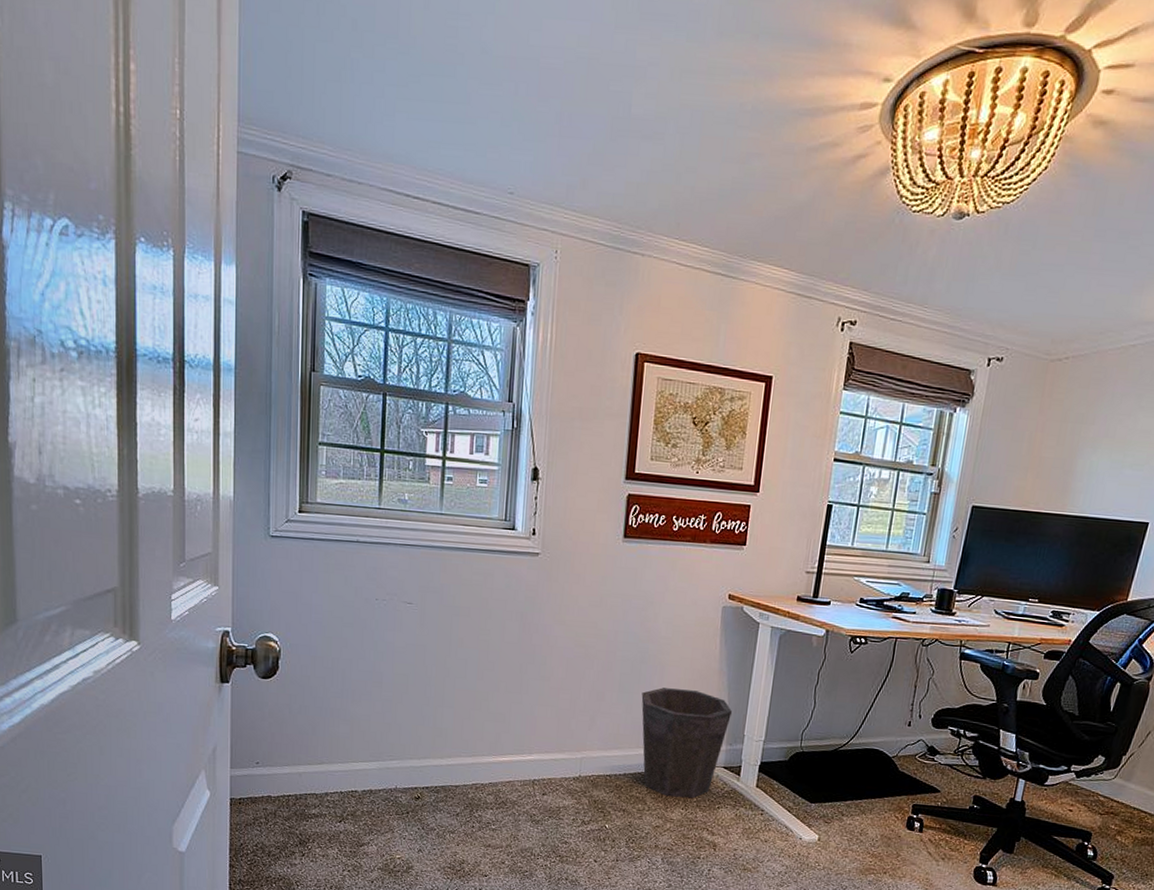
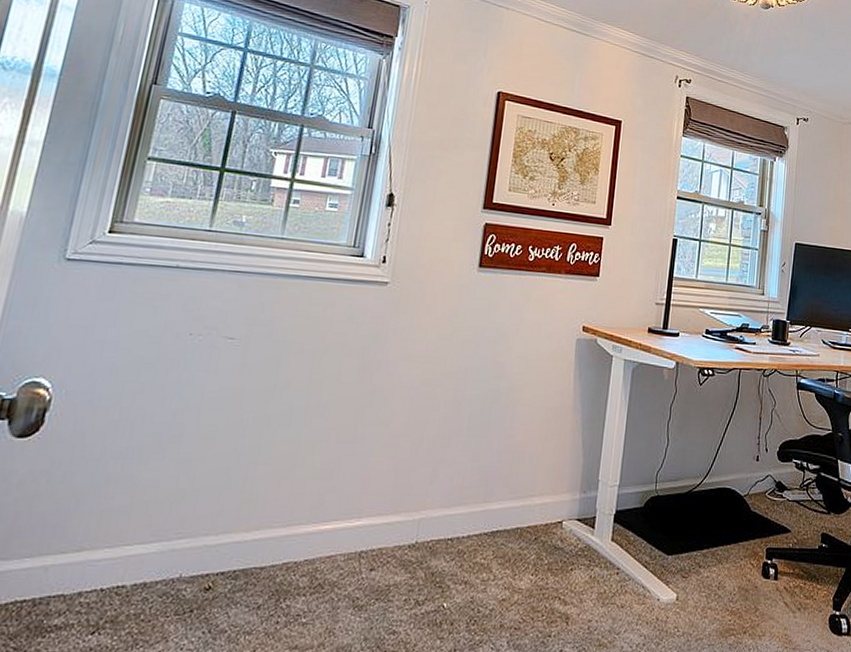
waste bin: present [641,688,733,799] -> none [490,430,587,561]

